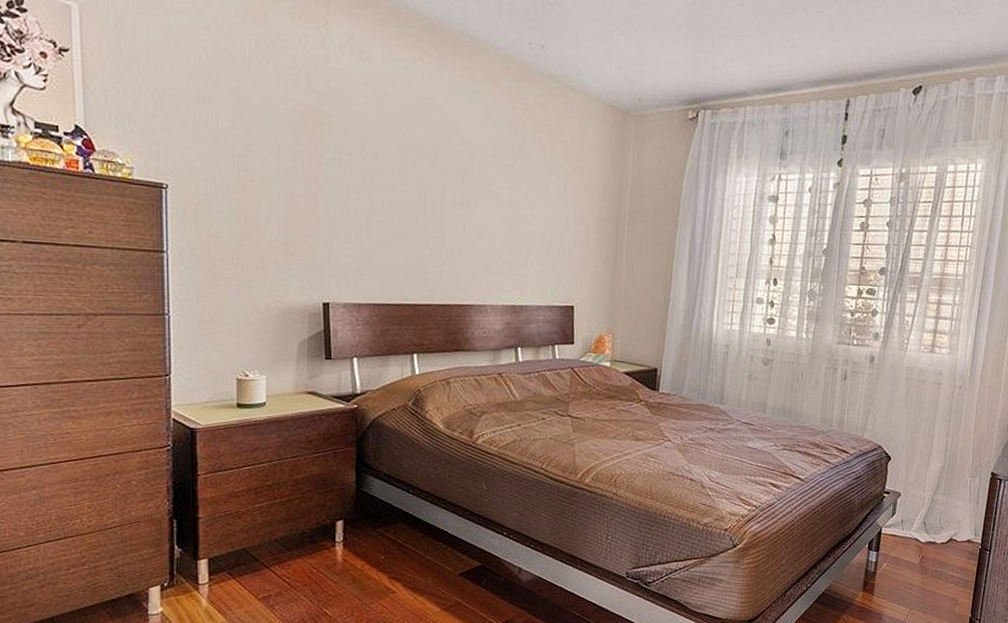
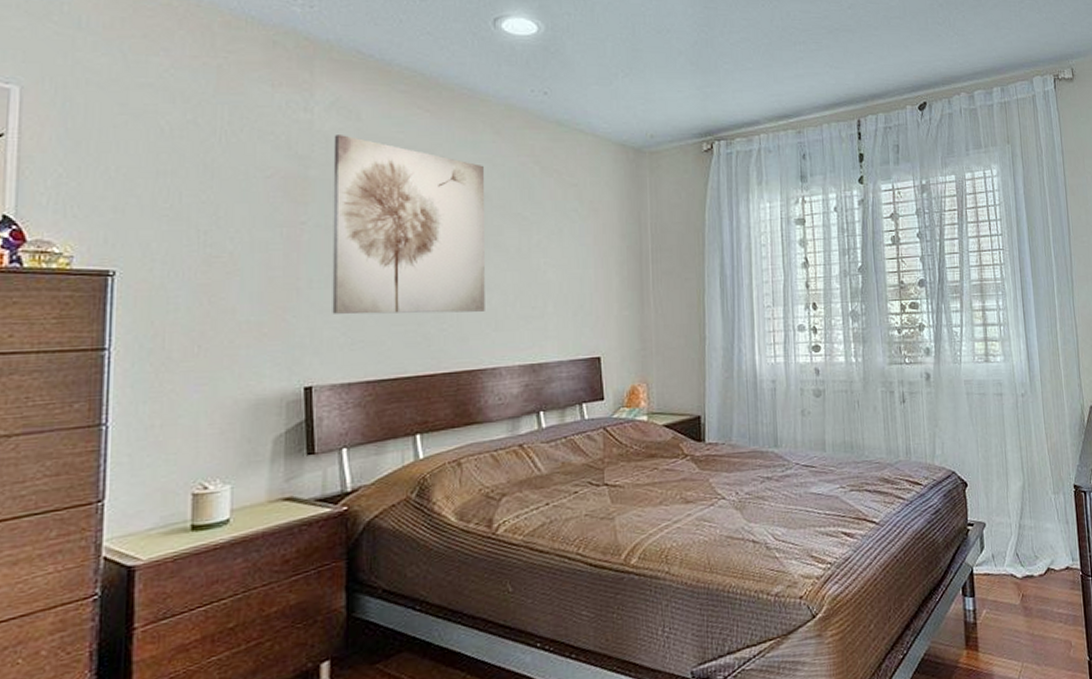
wall art: none [345,73,481,254] -> present [332,135,485,315]

